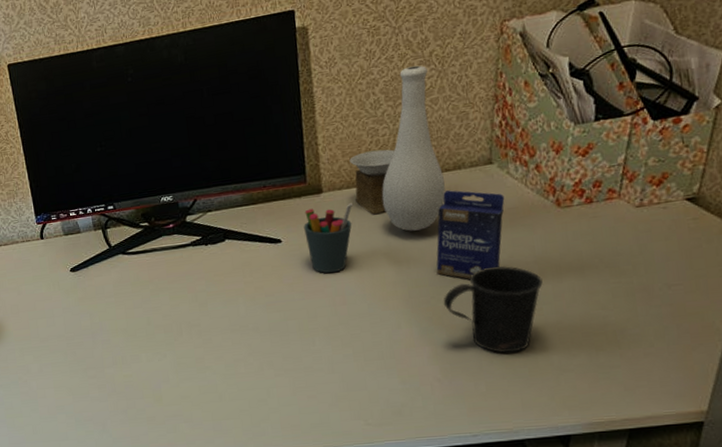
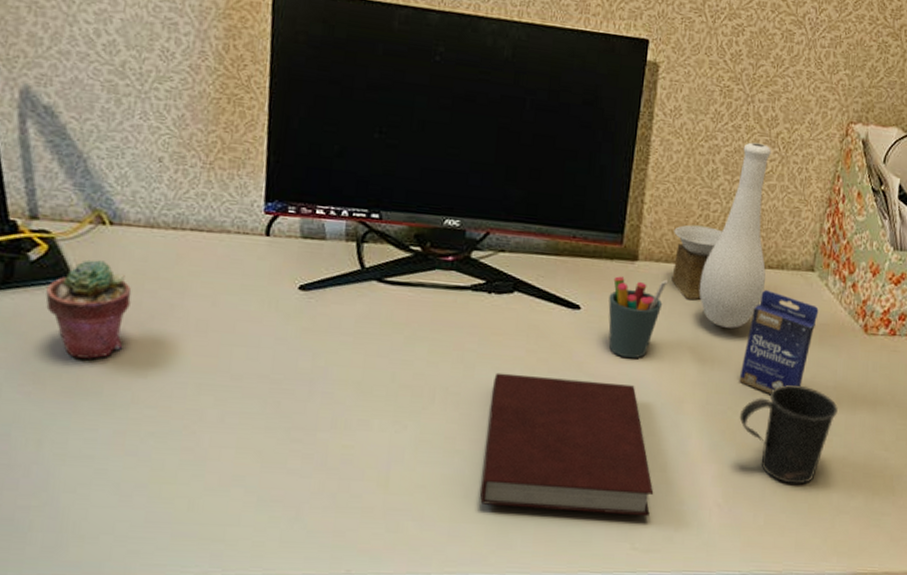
notebook: none [223,294,377,405] -> present [480,372,654,517]

